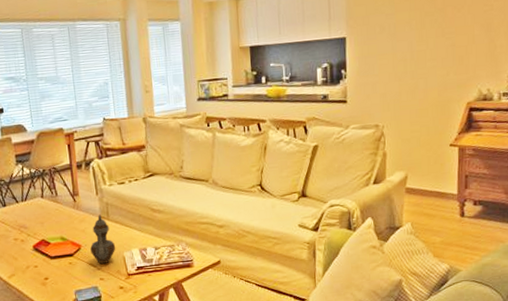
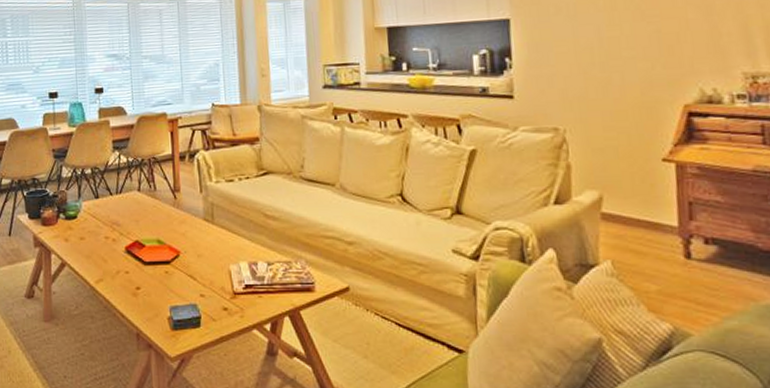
teapot: present [90,214,116,264] -> none [190,216,221,276]

